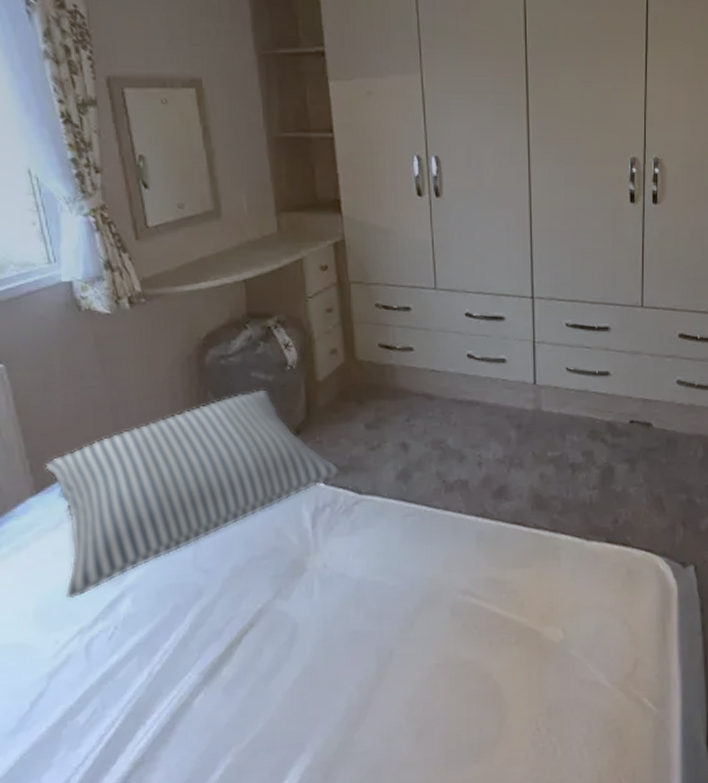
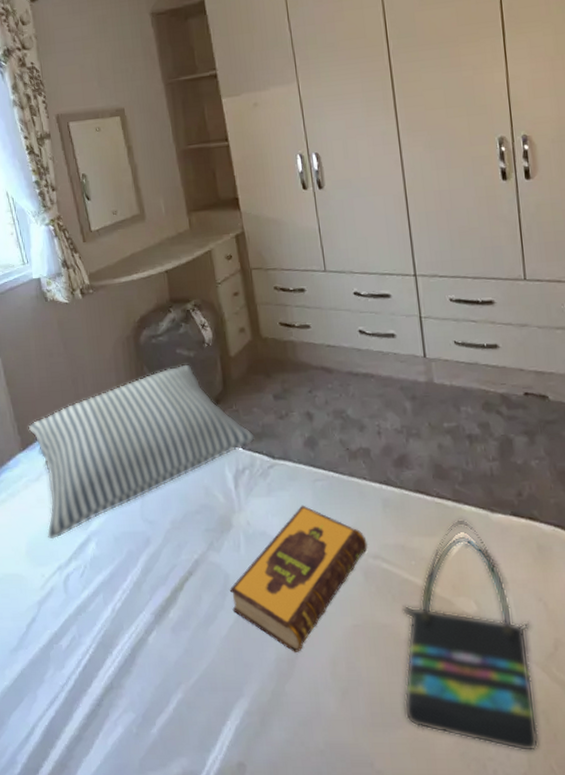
hardback book: none [297,542,457,699] -> present [229,505,368,652]
tote bag: none [481,549,612,769] -> present [401,519,539,752]

